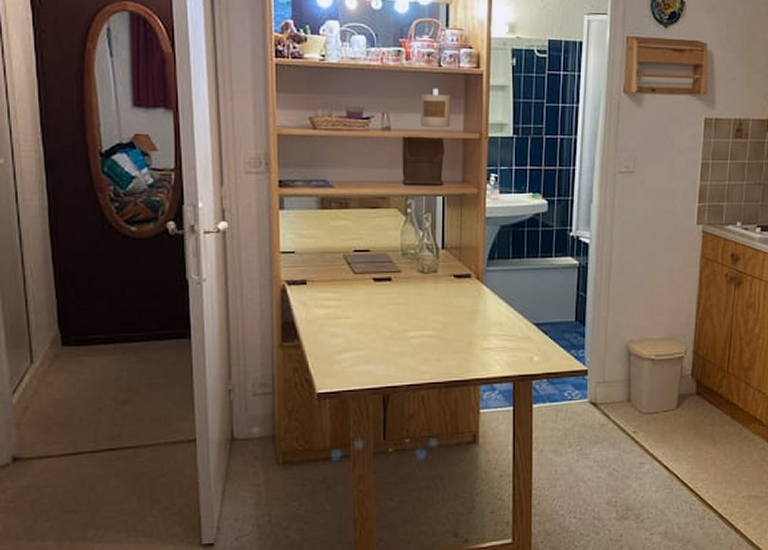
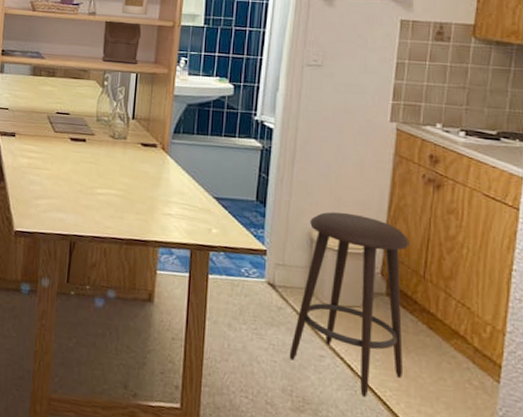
stool: none [613,320,715,492] -> present [289,212,410,397]

